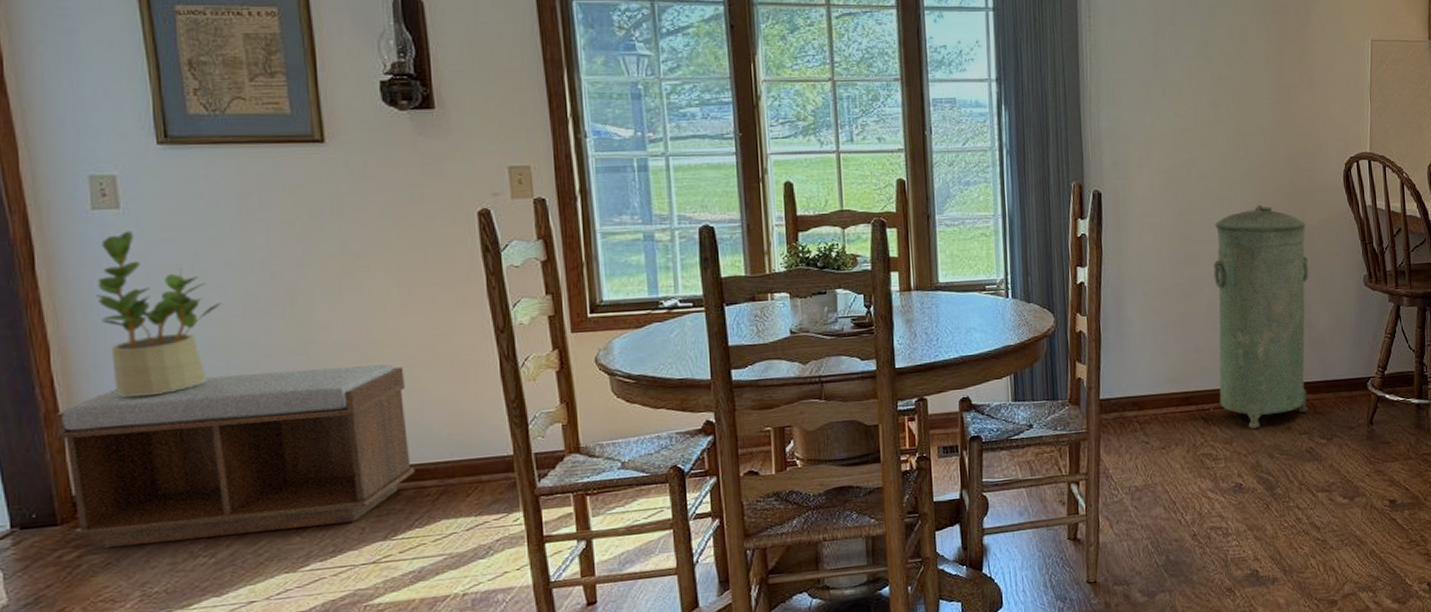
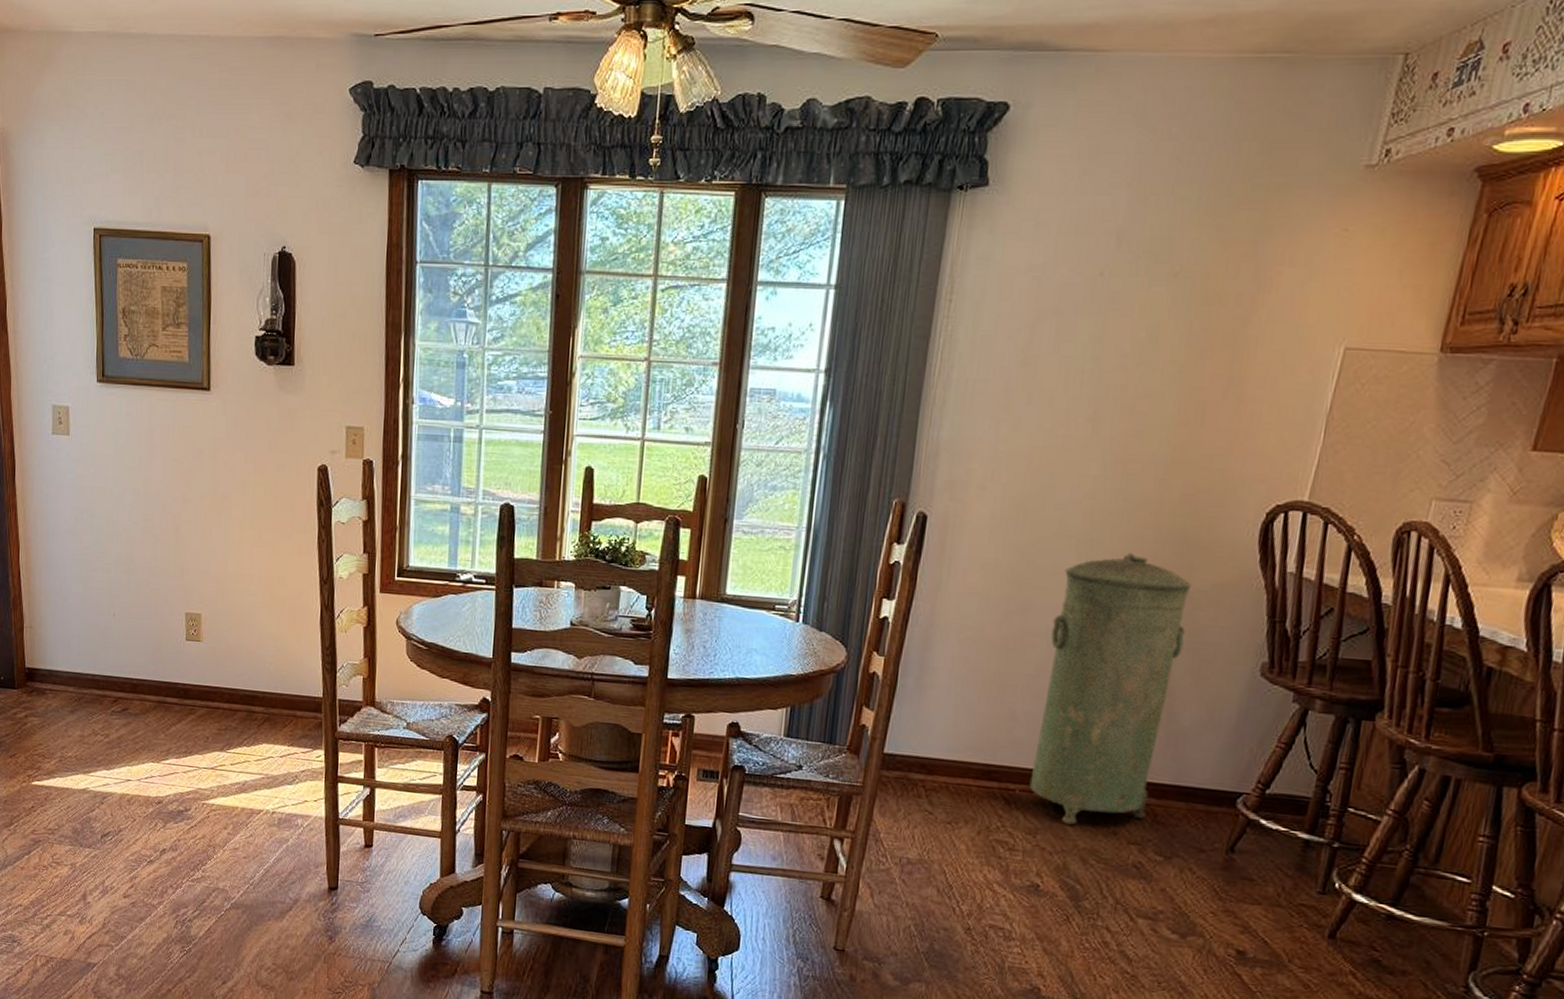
bench: present [56,364,415,548] -> none [19,586,249,730]
potted plant: present [96,231,223,397] -> none [50,455,129,596]

